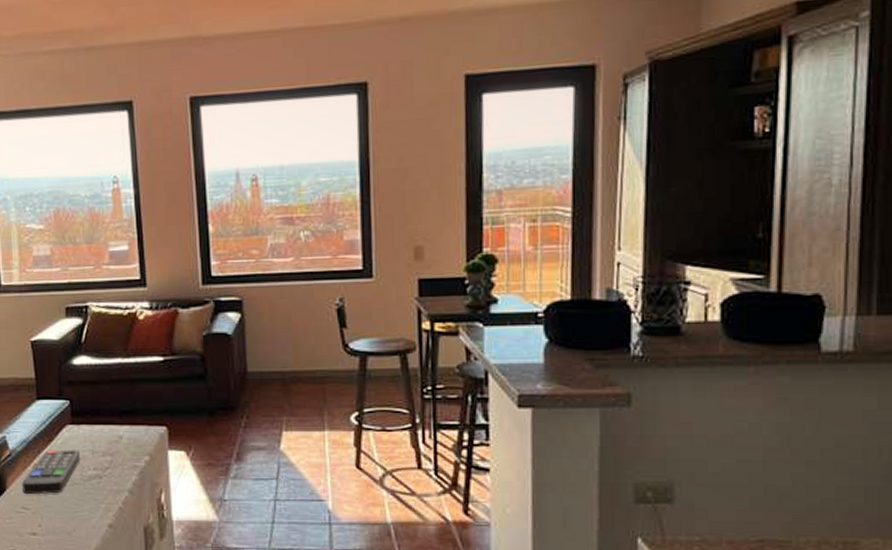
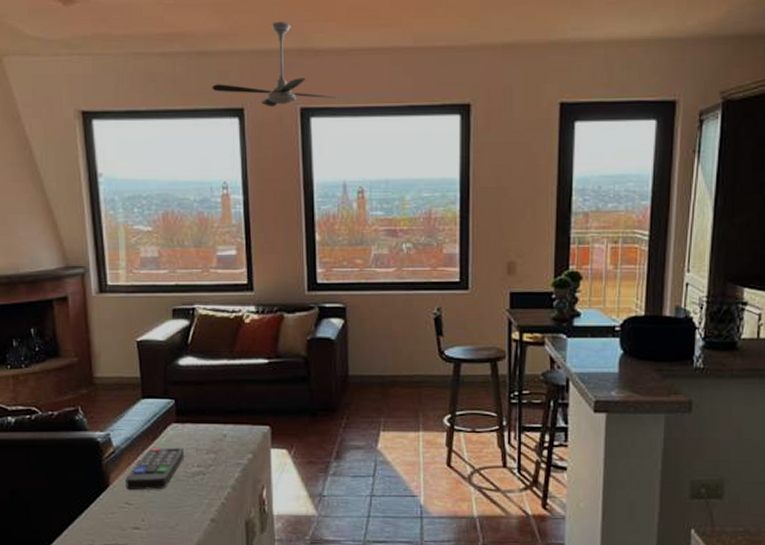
ceiling fan: none [100,10,238,98] -> present [212,21,347,108]

